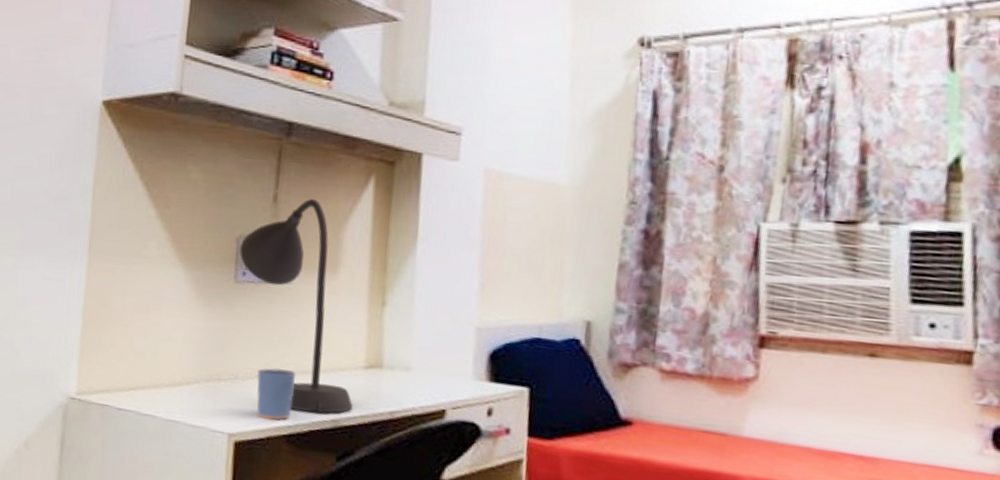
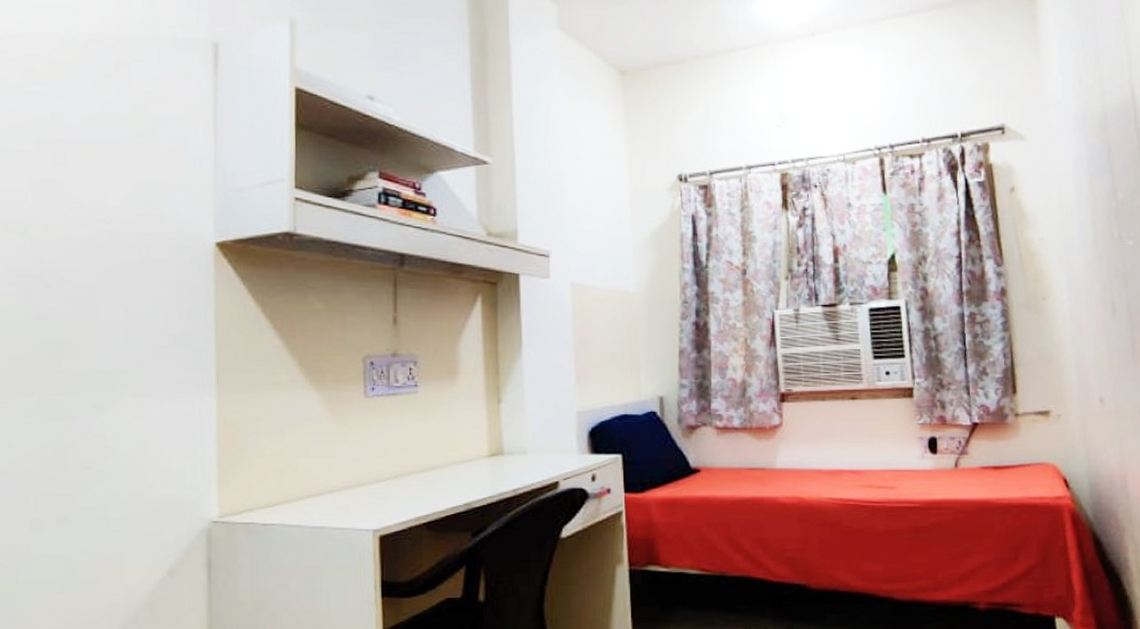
desk lamp: present [239,199,353,414] -> none [367,319,481,500]
mug: present [256,368,295,421] -> none [393,468,429,512]

